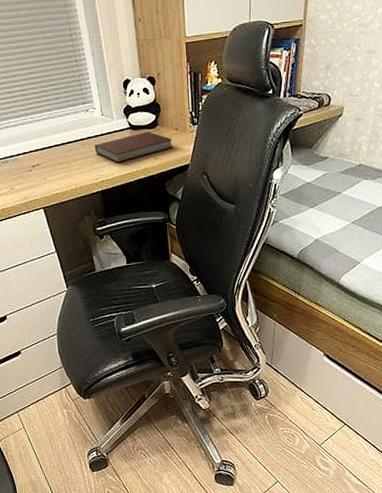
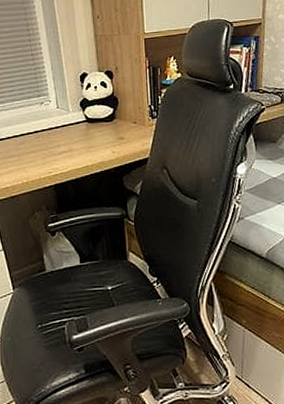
notebook: present [94,132,173,163] -> none [48,125,131,156]

